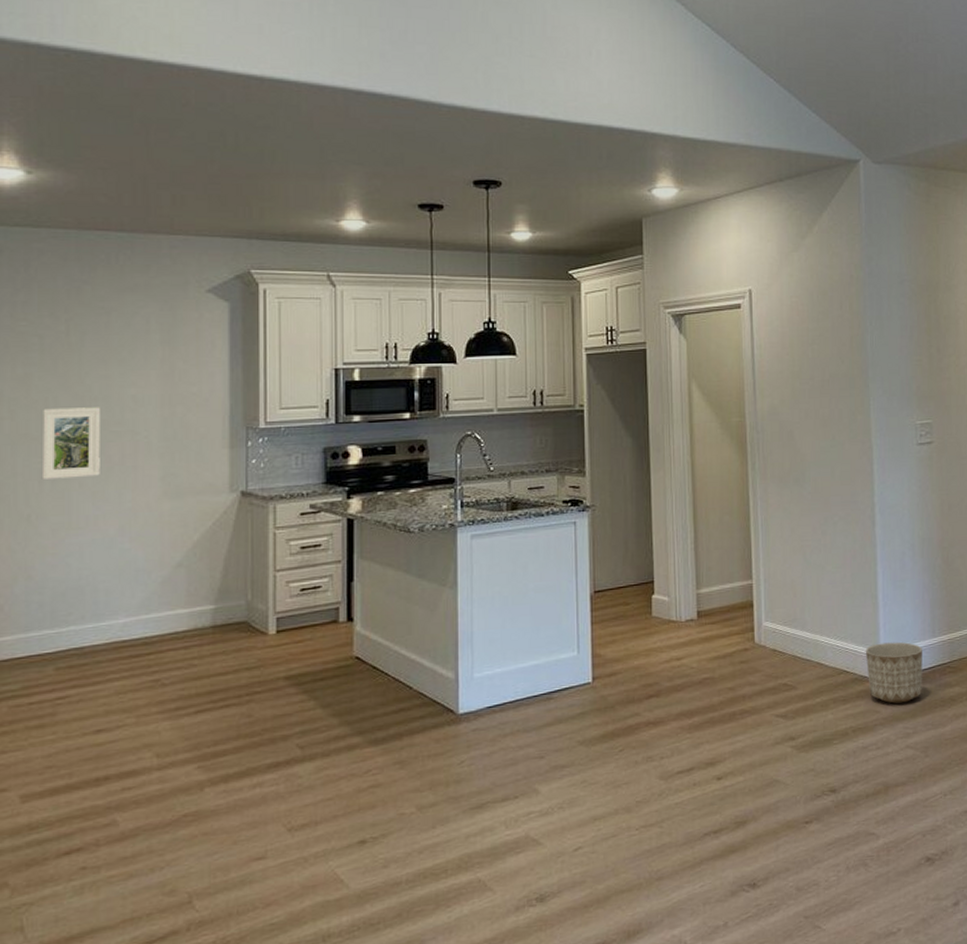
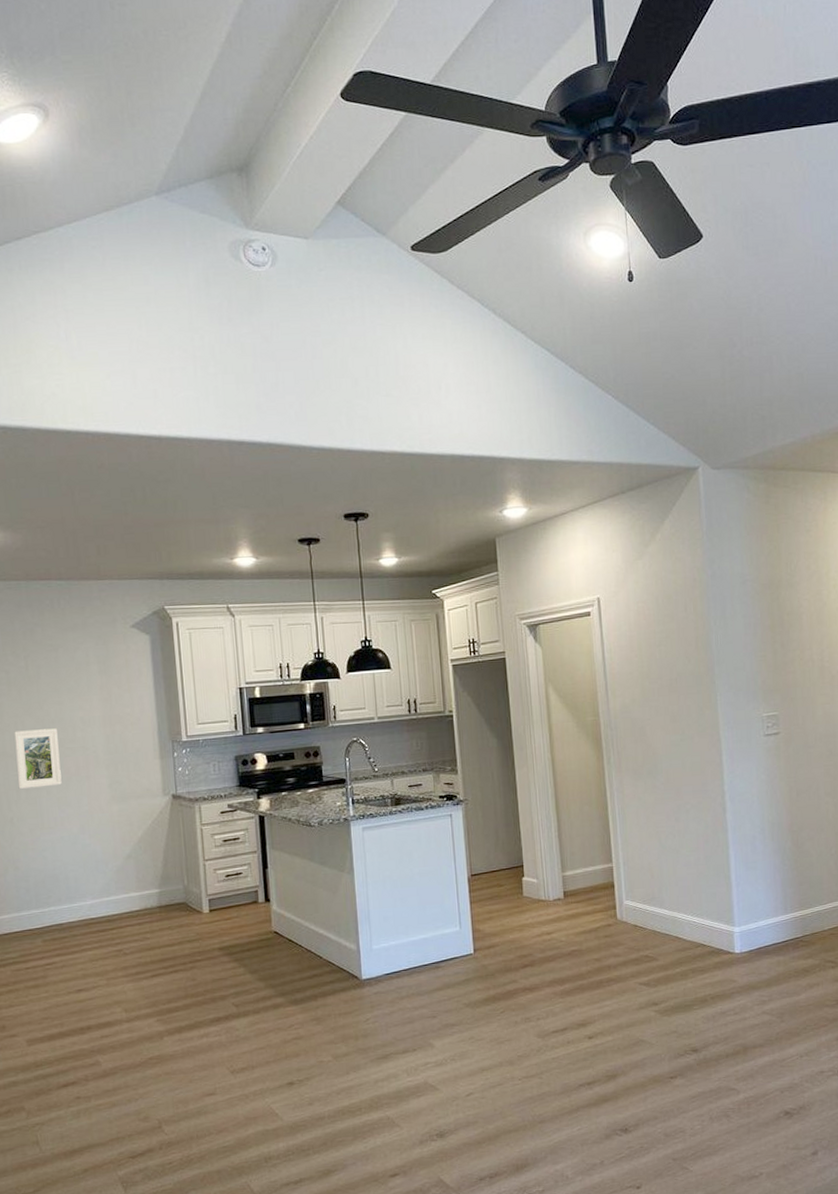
planter: present [865,642,923,704] -> none [720,918,777,974]

